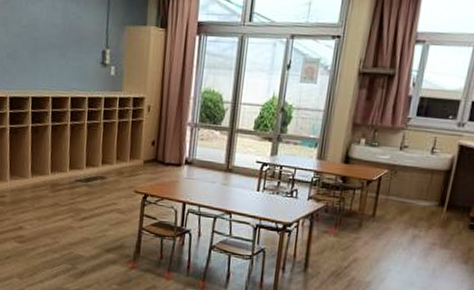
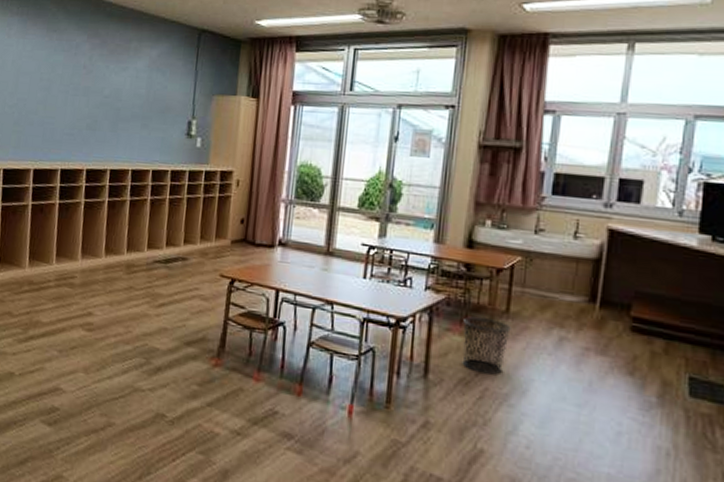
waste bin: none [335,220,376,267] -> present [462,316,511,375]

